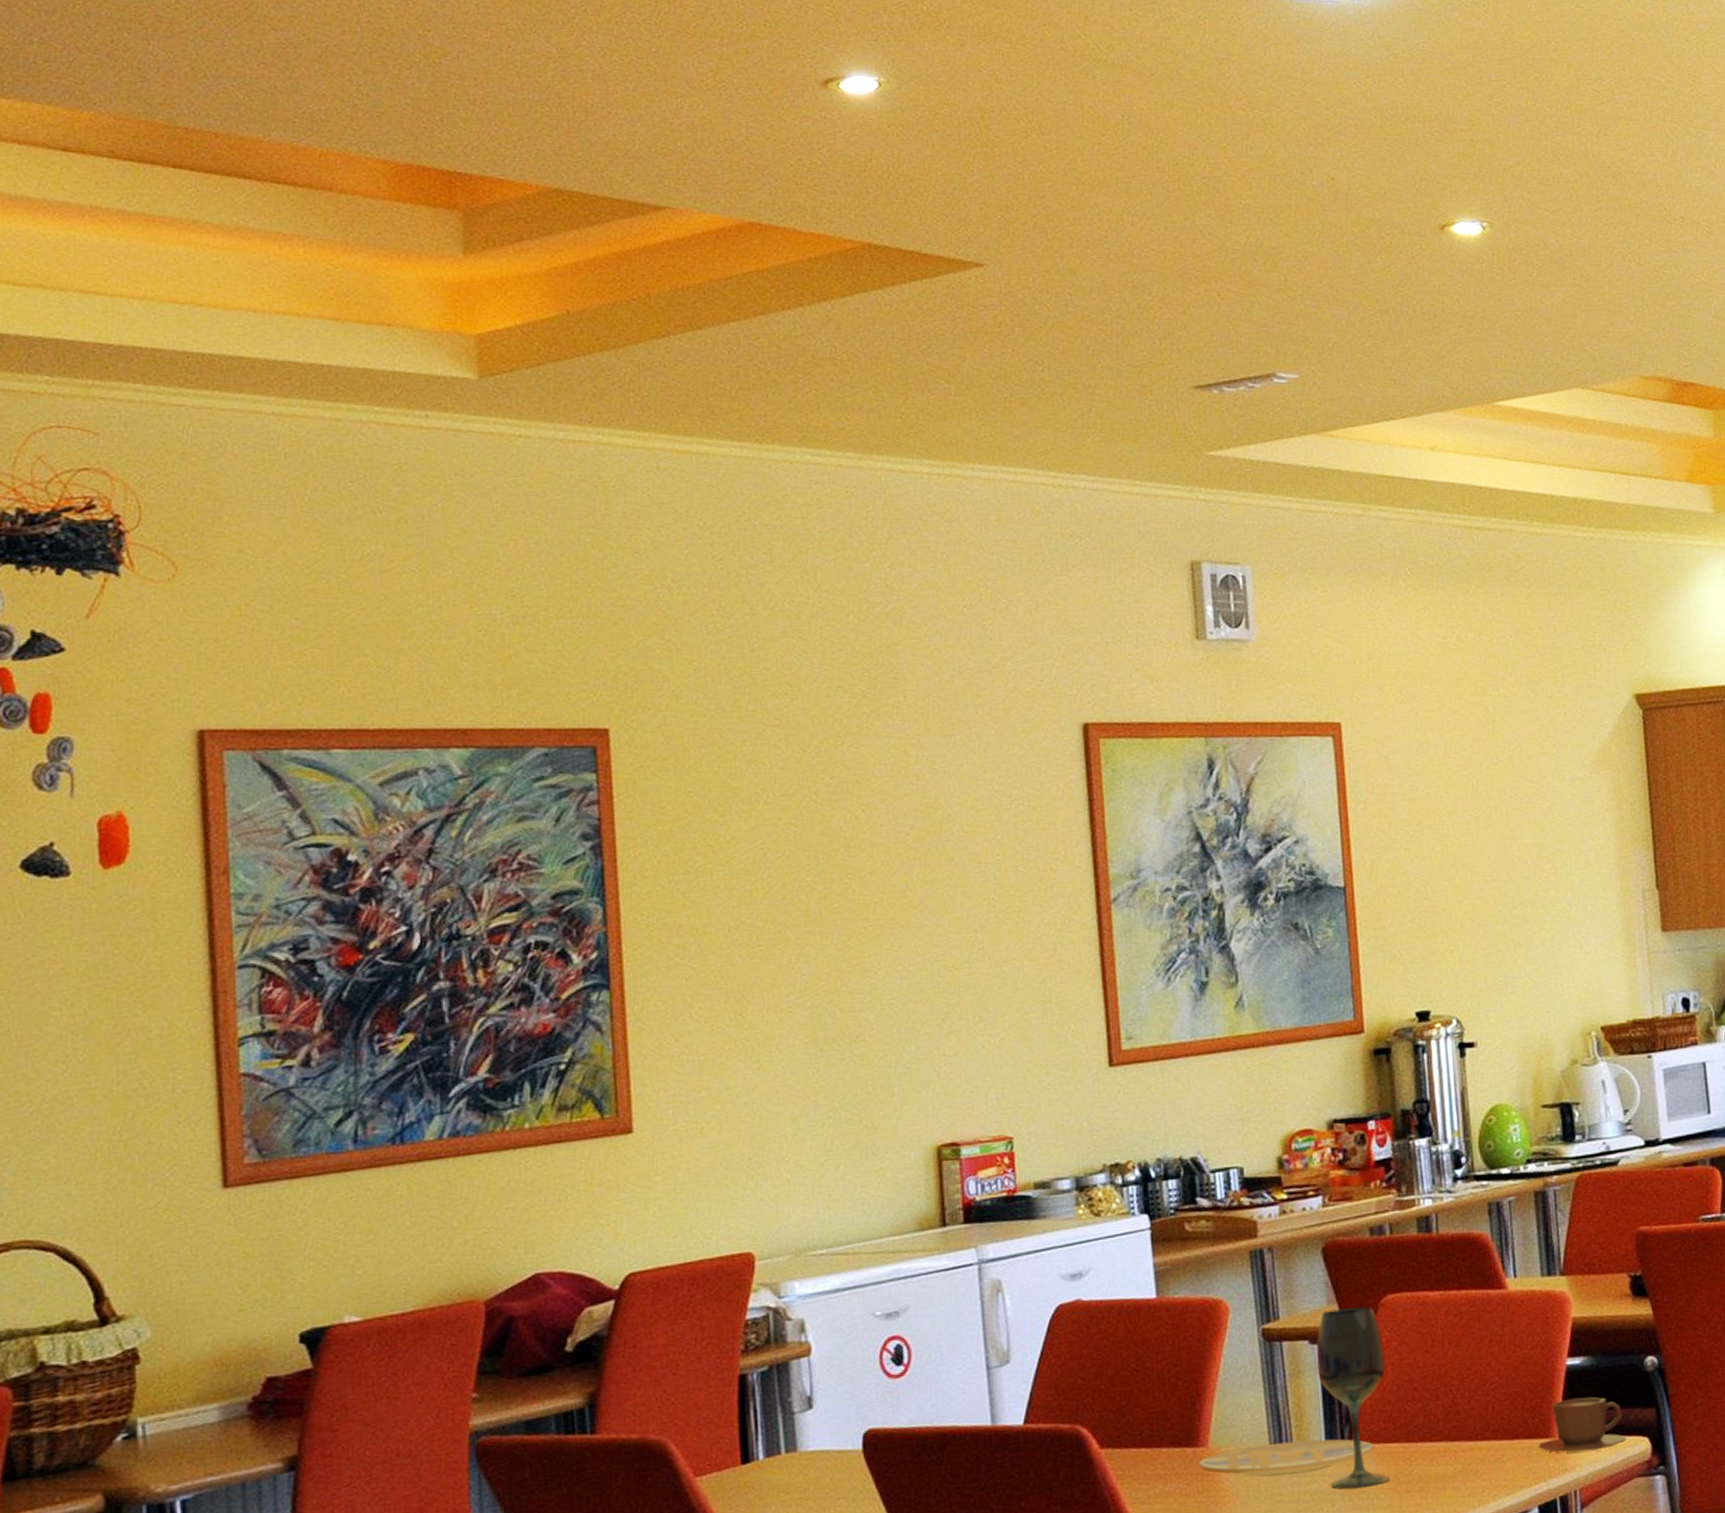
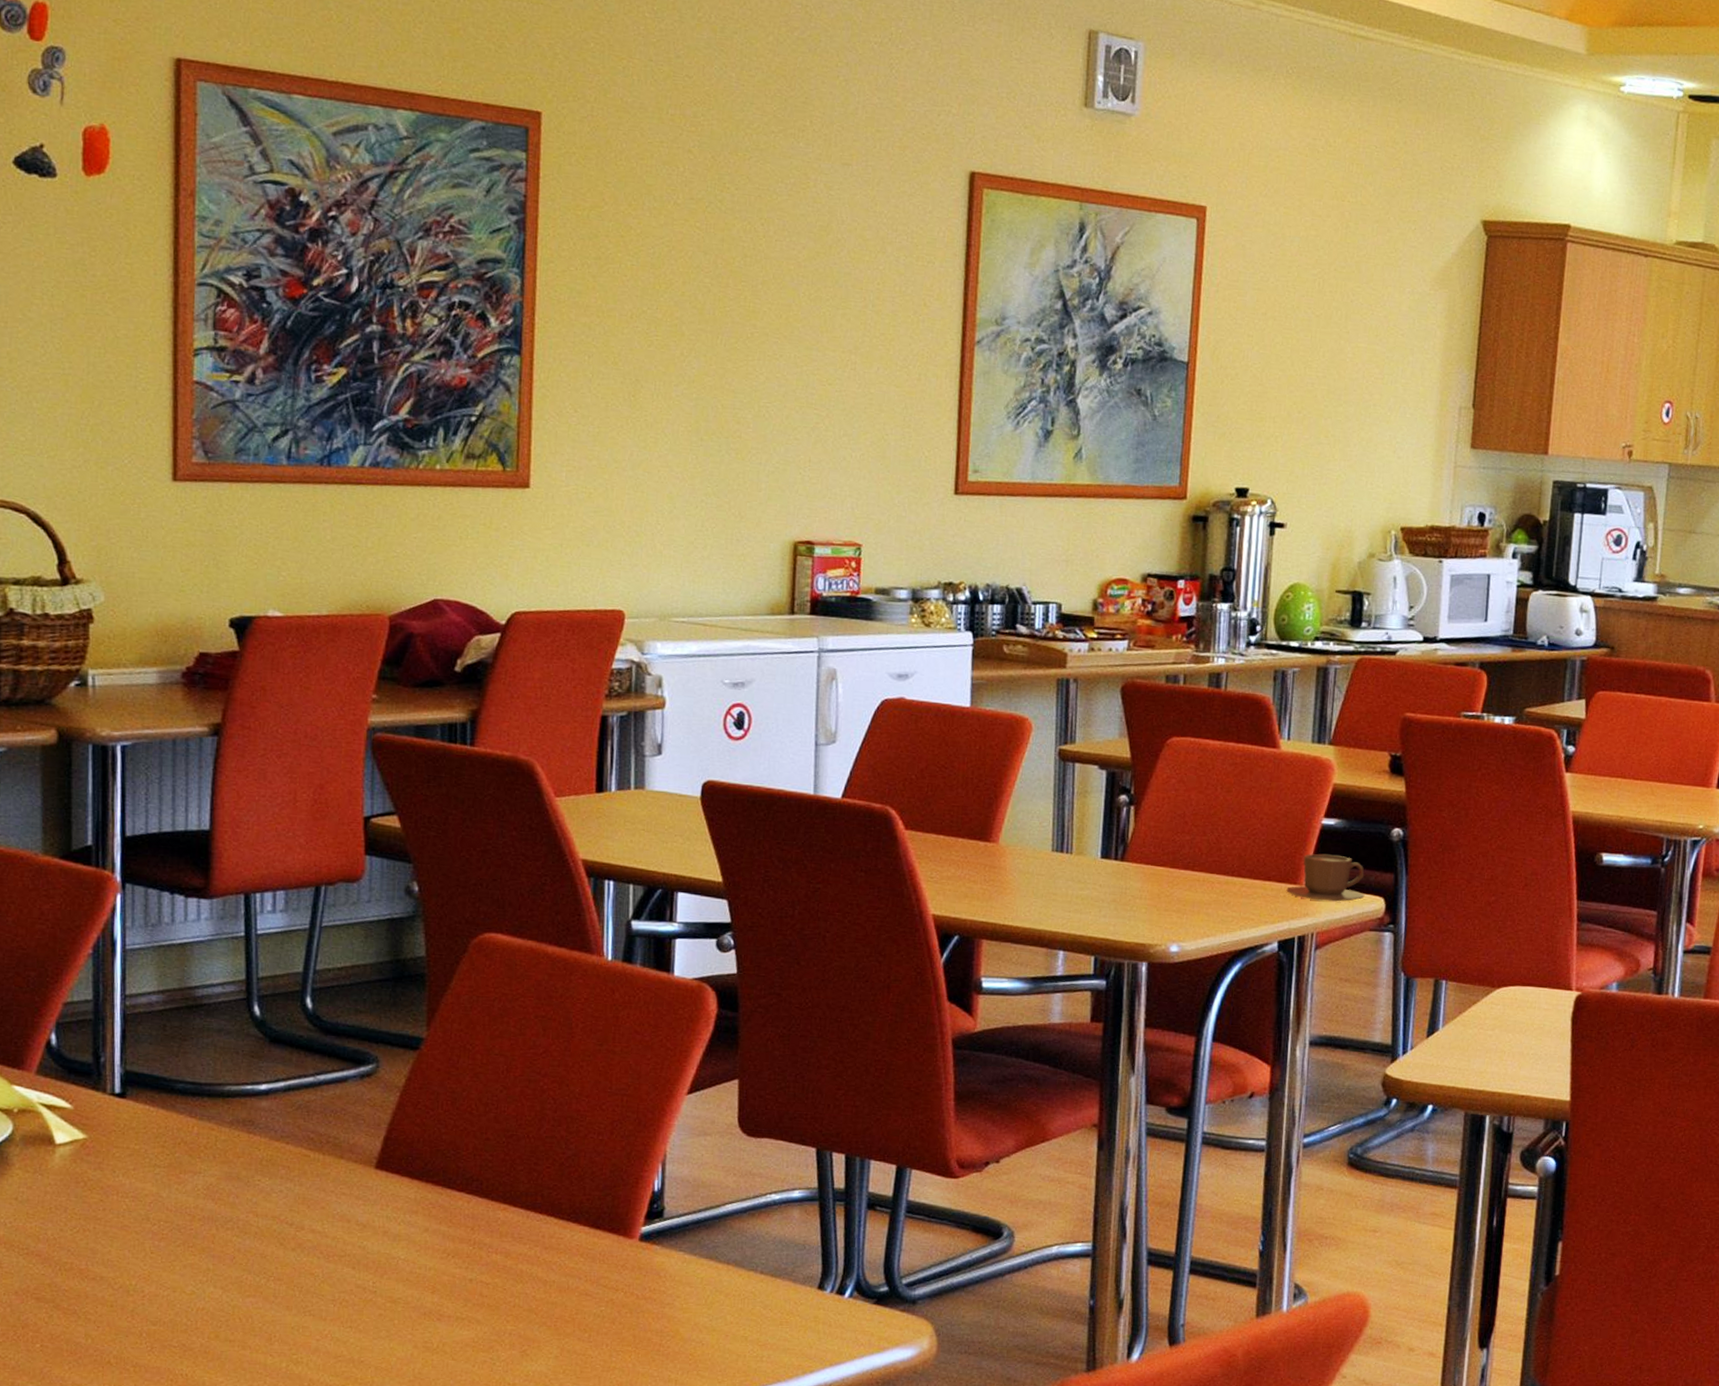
plate: present [1197,1439,1375,1477] -> none [987,849,1143,880]
wineglass: present [1316,1306,1389,1490] -> none [1101,742,1164,901]

